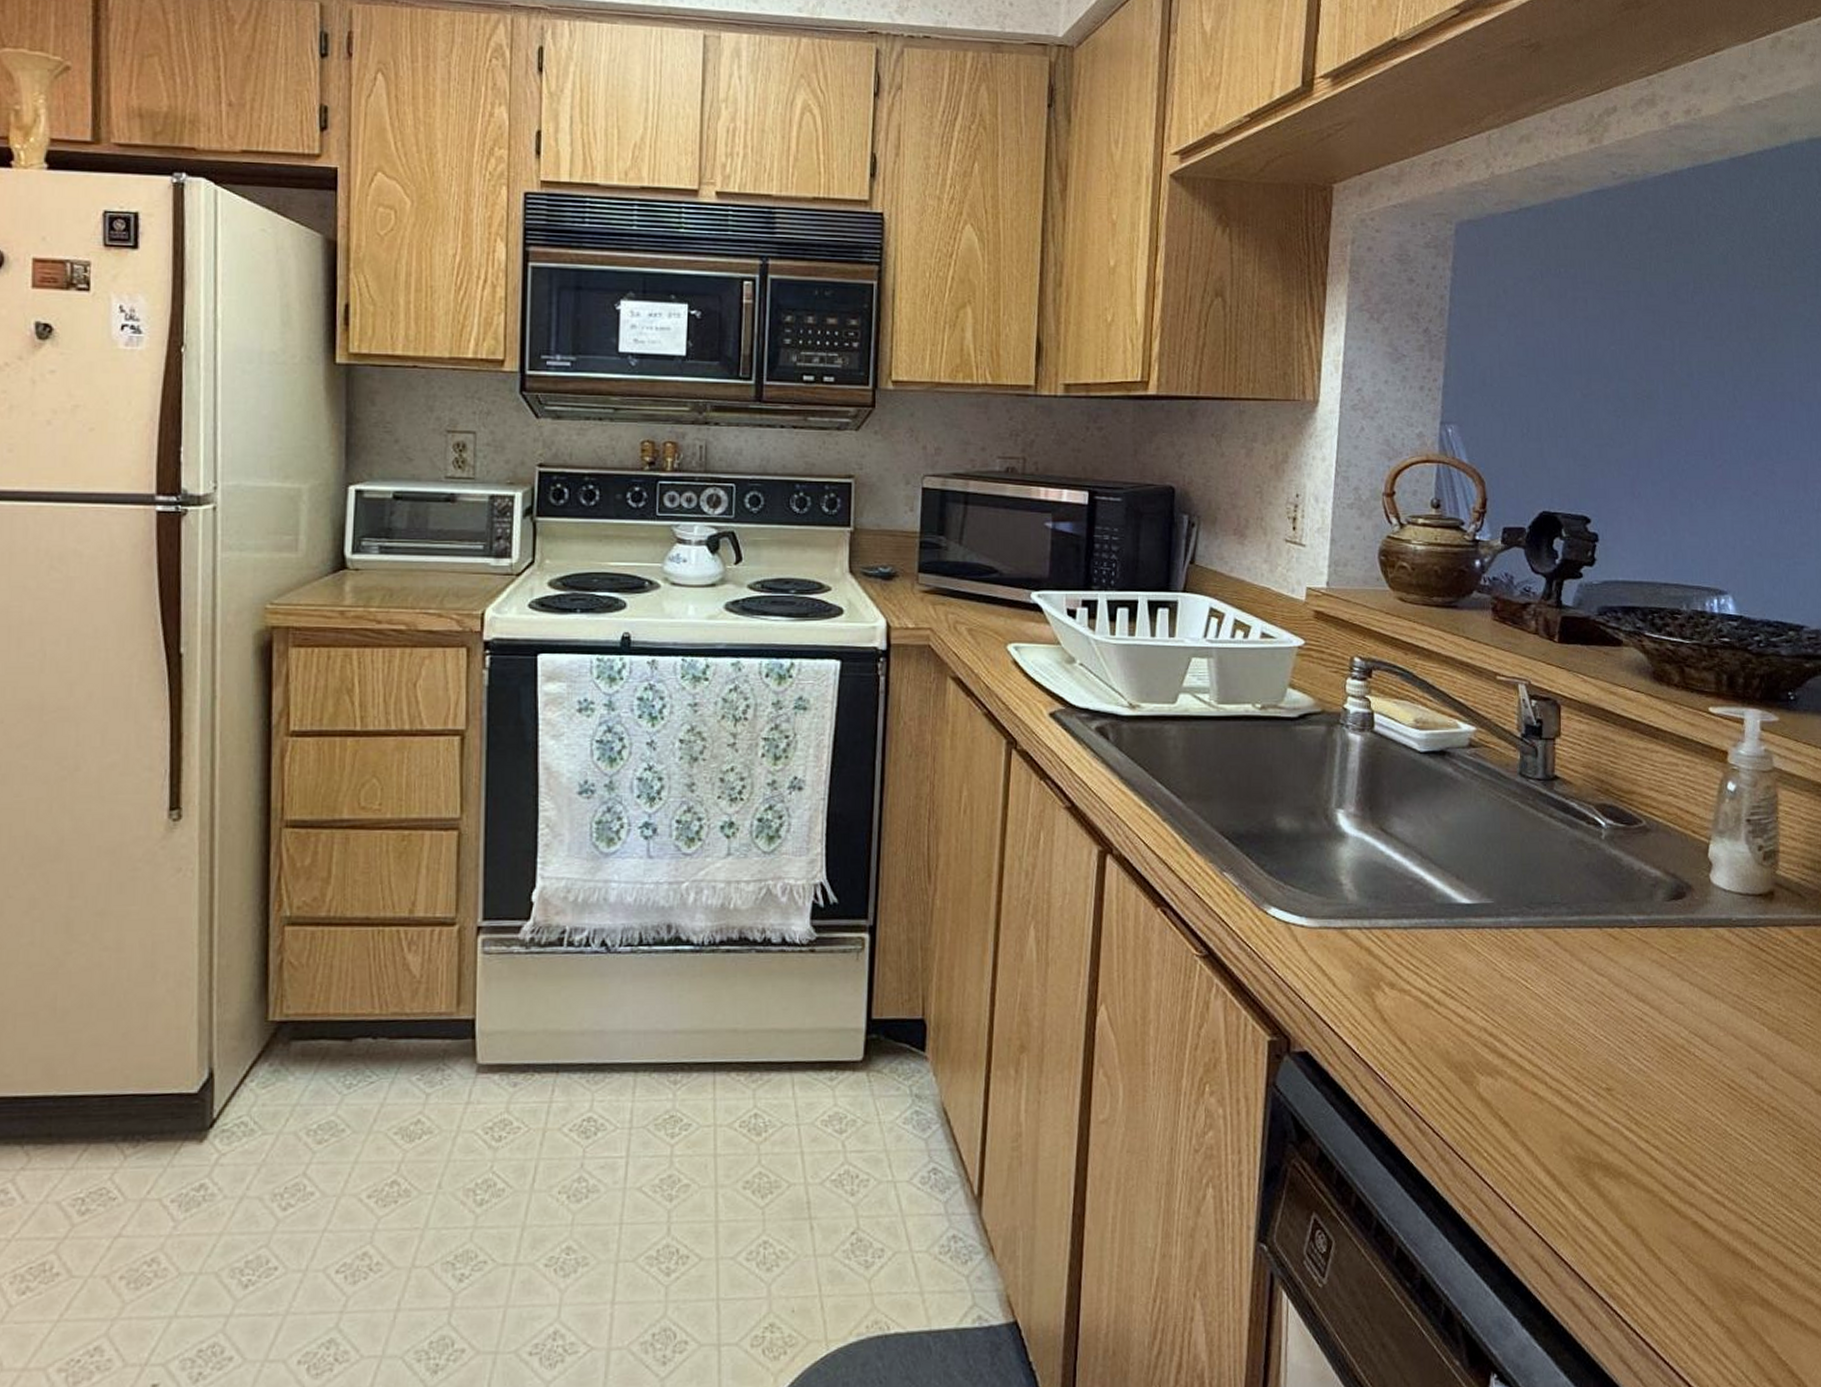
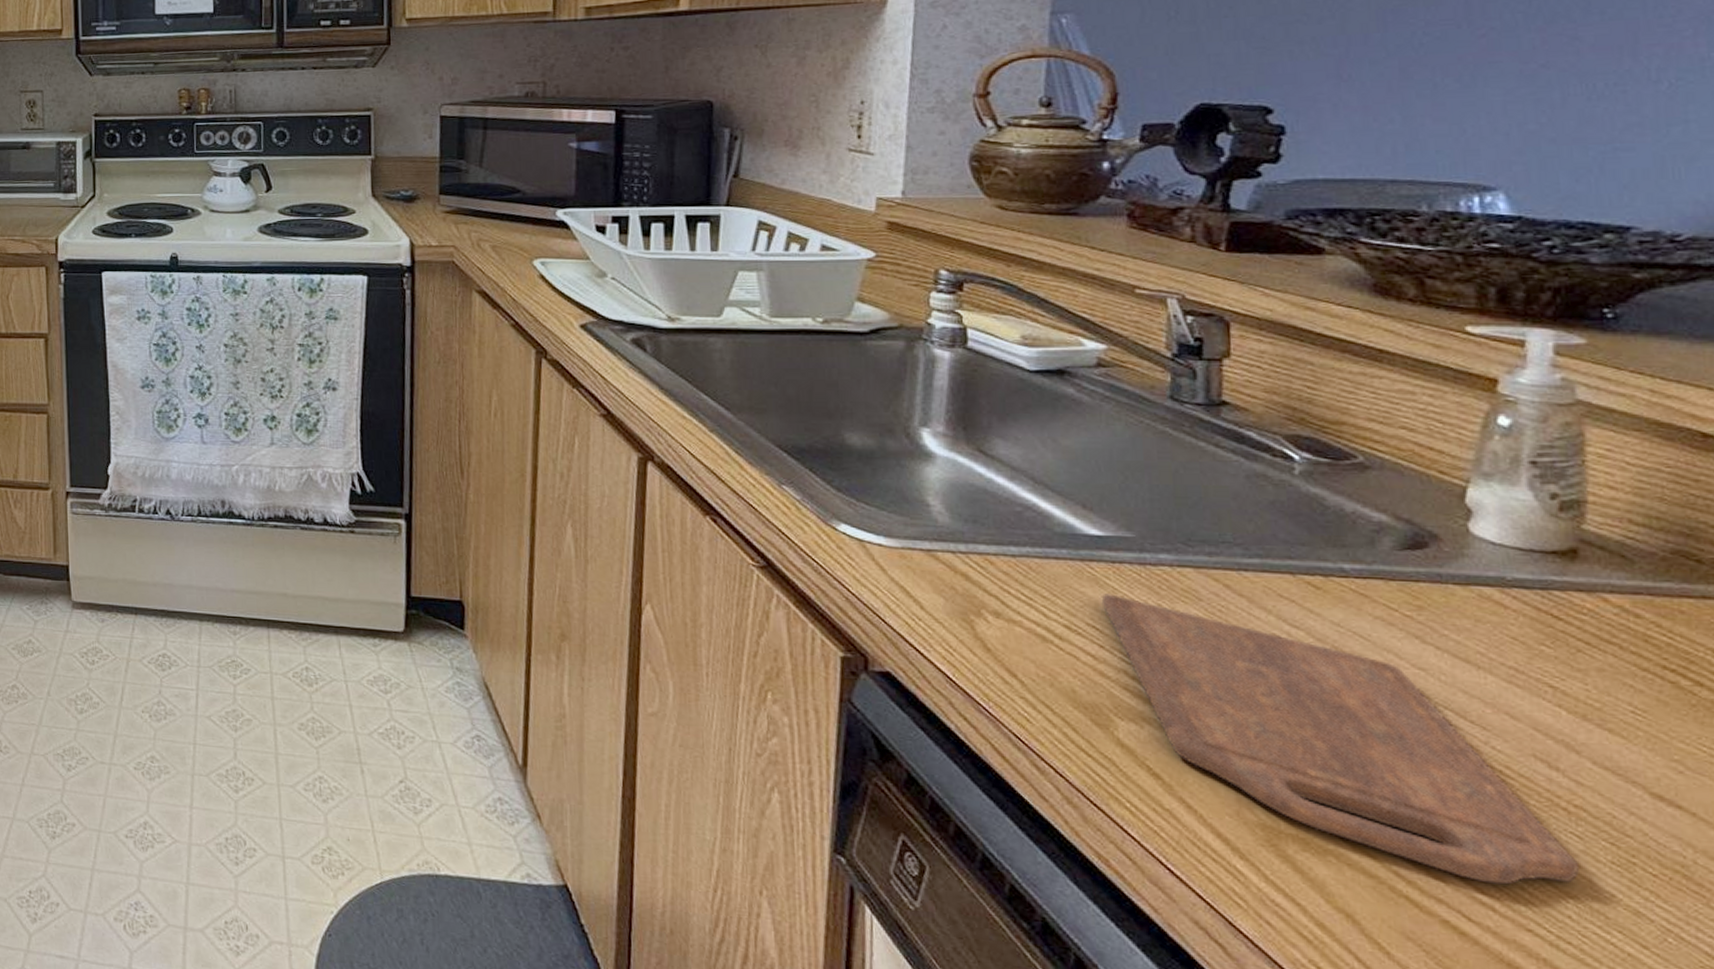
cutting board: none [1468,957,1775,1184] -> present [1101,594,1580,885]

